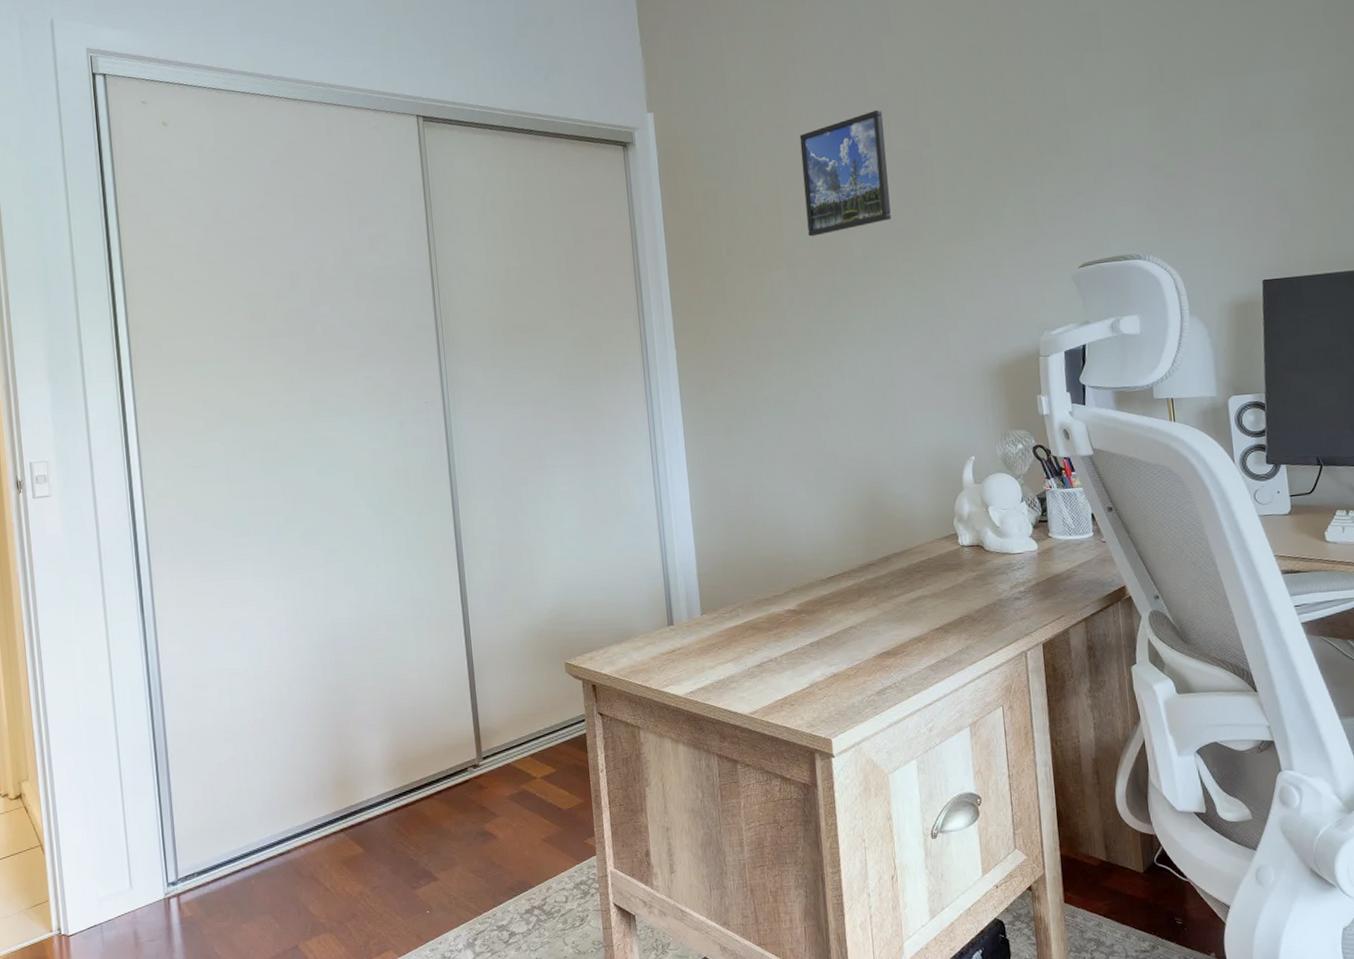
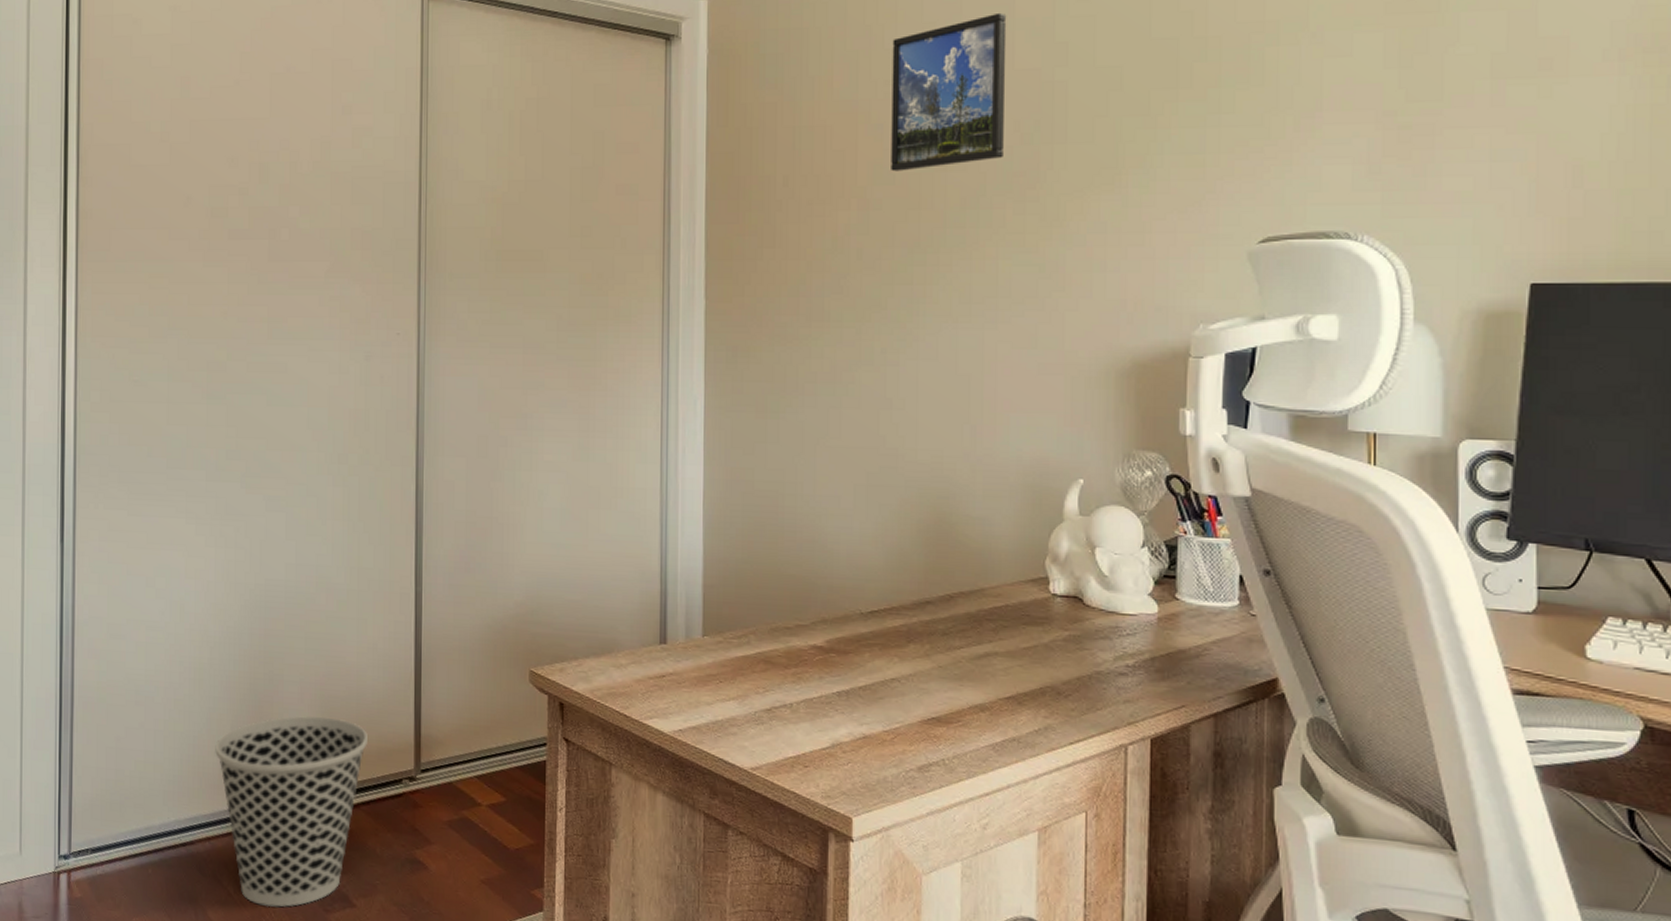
wastebasket: none [301,726,435,894] -> present [215,716,367,908]

